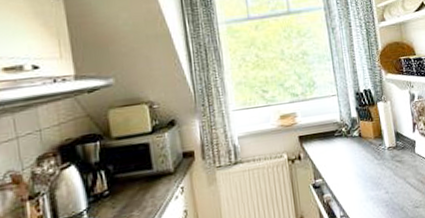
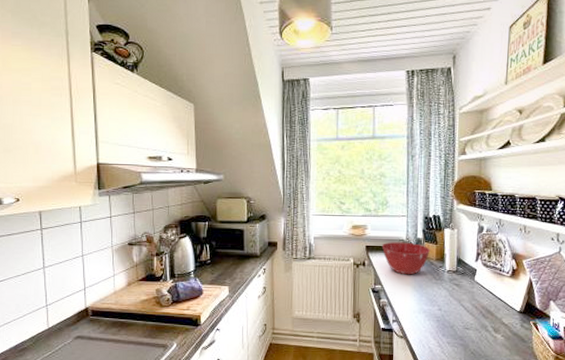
mixing bowl: none [315,123,367,162] -> present [381,242,431,275]

